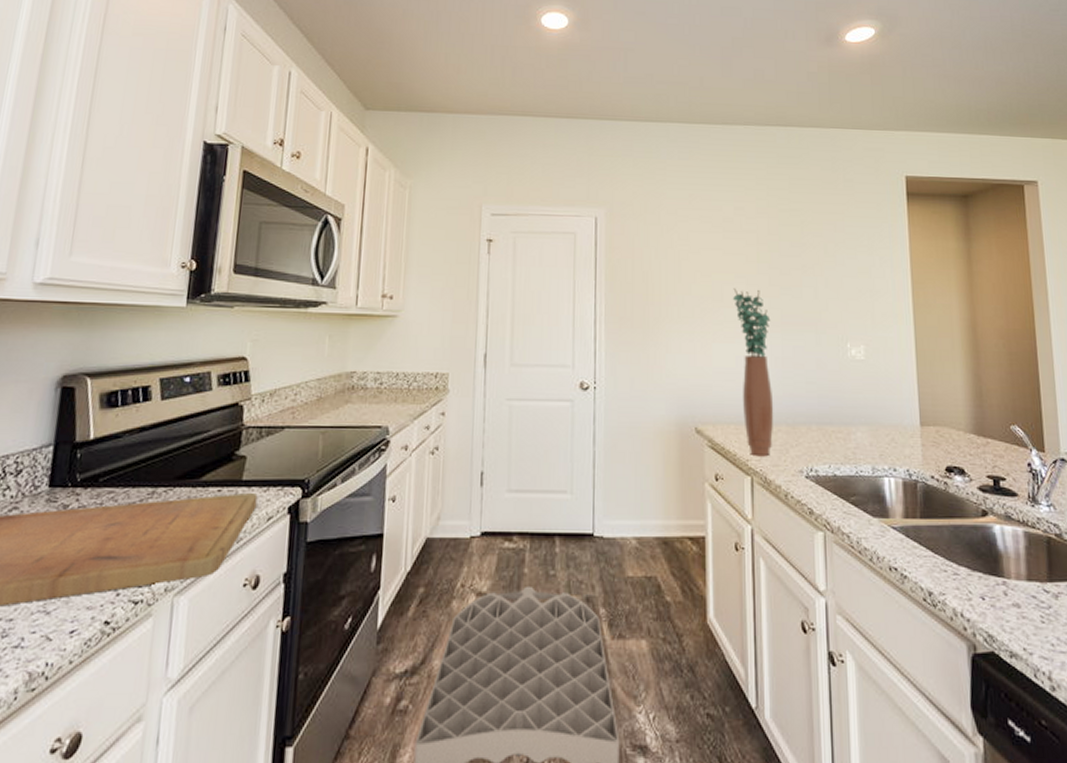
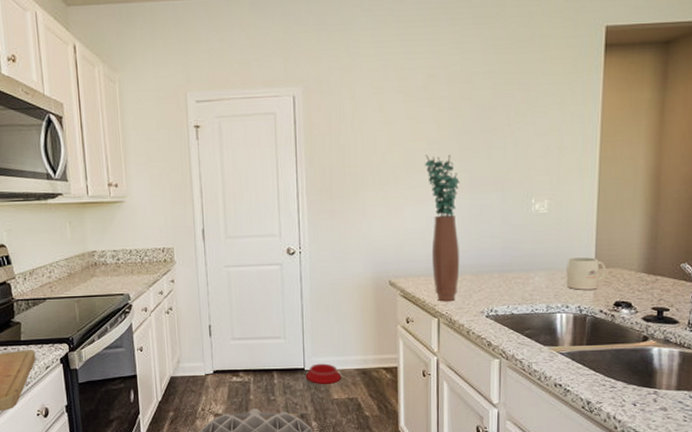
pet bowl: none [595,528,638,556] -> present [306,363,342,384]
mug: none [890,412,933,451] -> present [566,257,607,290]

